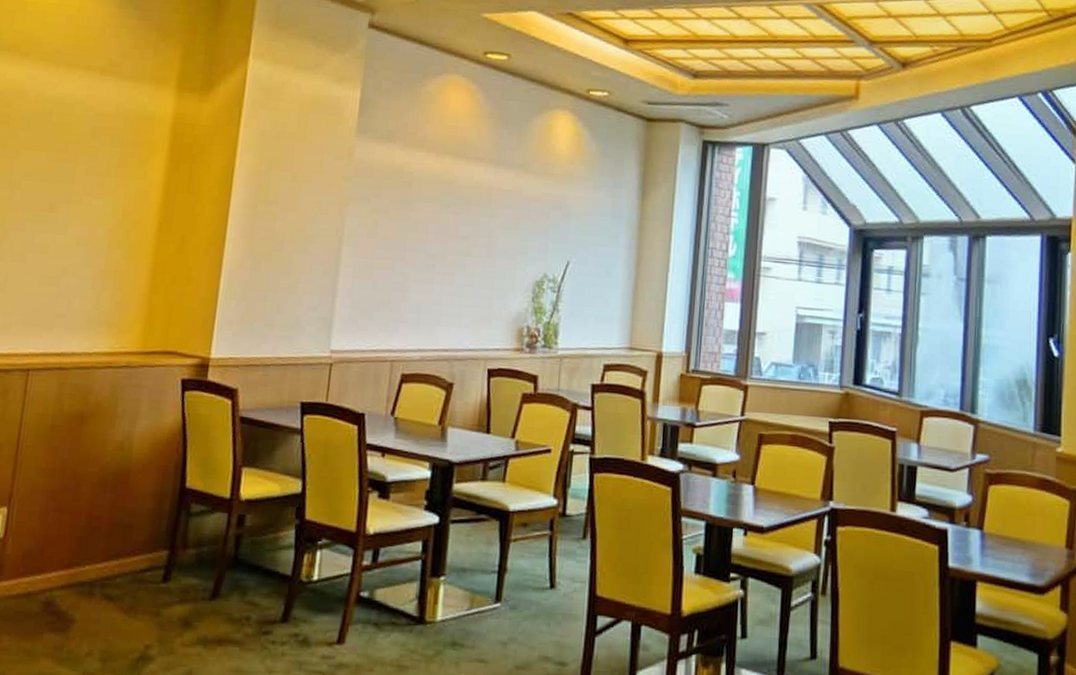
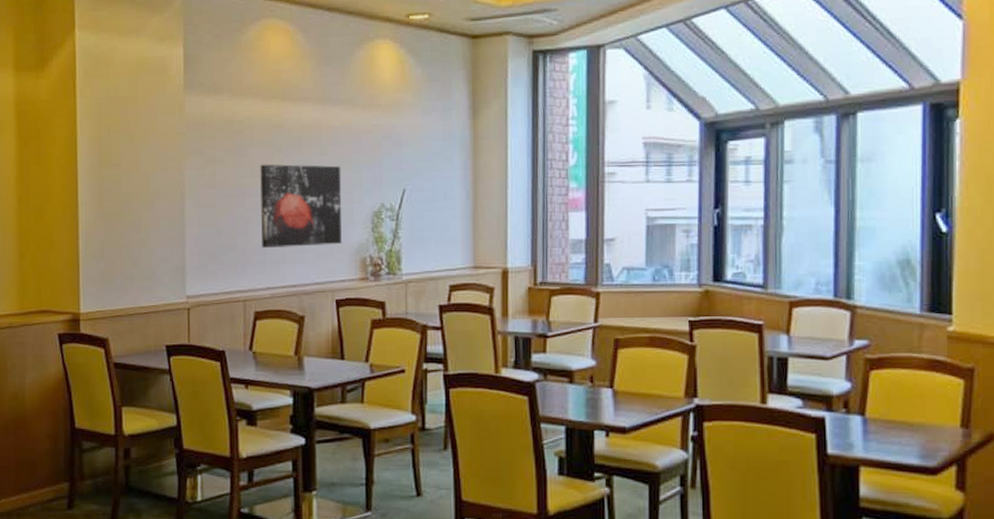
wall art: none [417,219,508,311] -> present [259,164,342,248]

